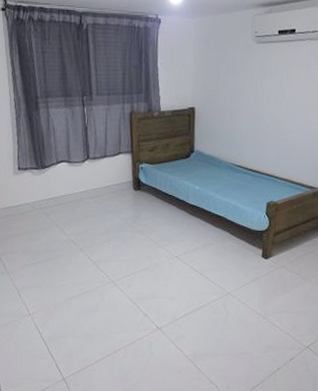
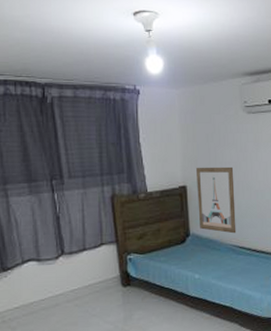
wall art: none [203,91,239,153] -> present [196,166,237,234]

